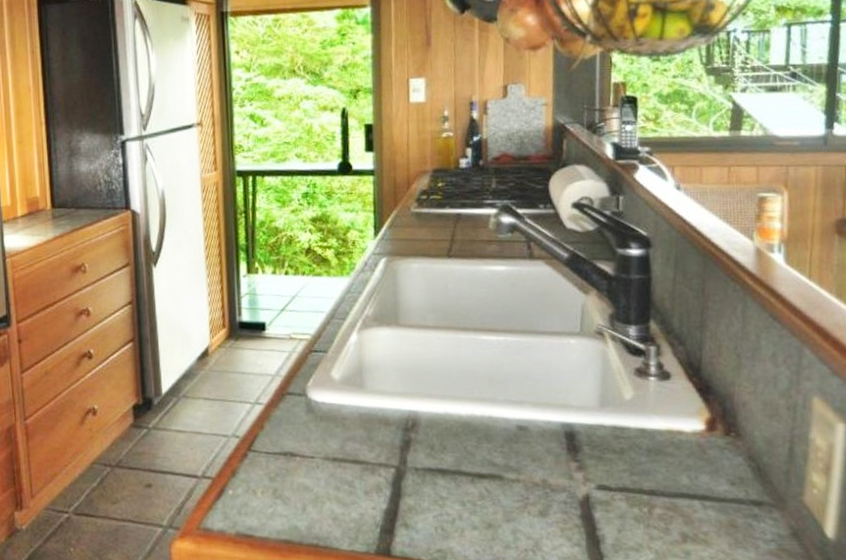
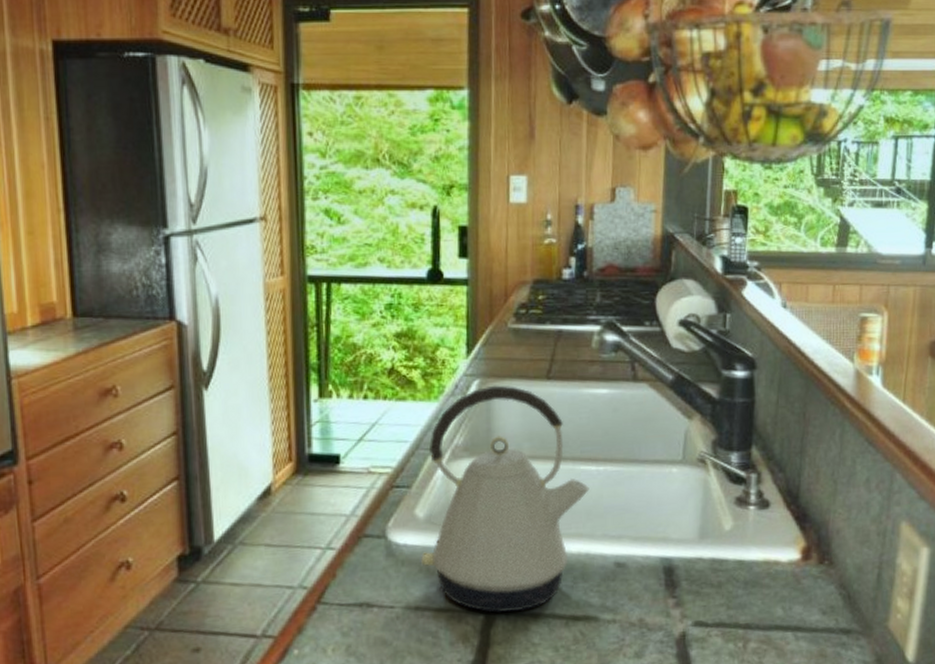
kettle: none [337,262,491,468] -> present [421,385,590,613]

